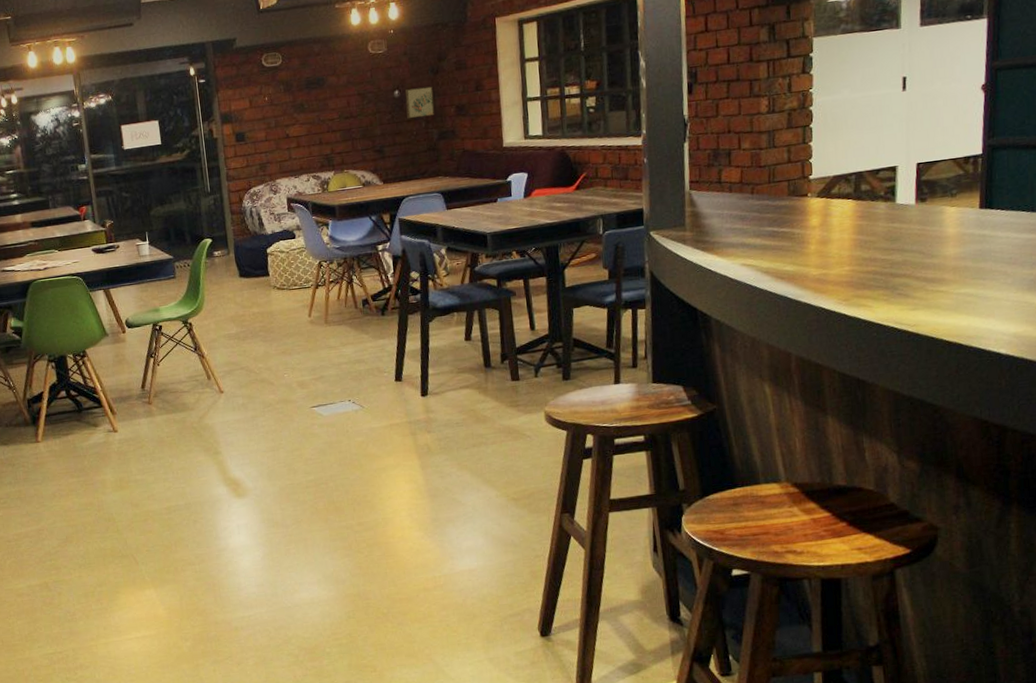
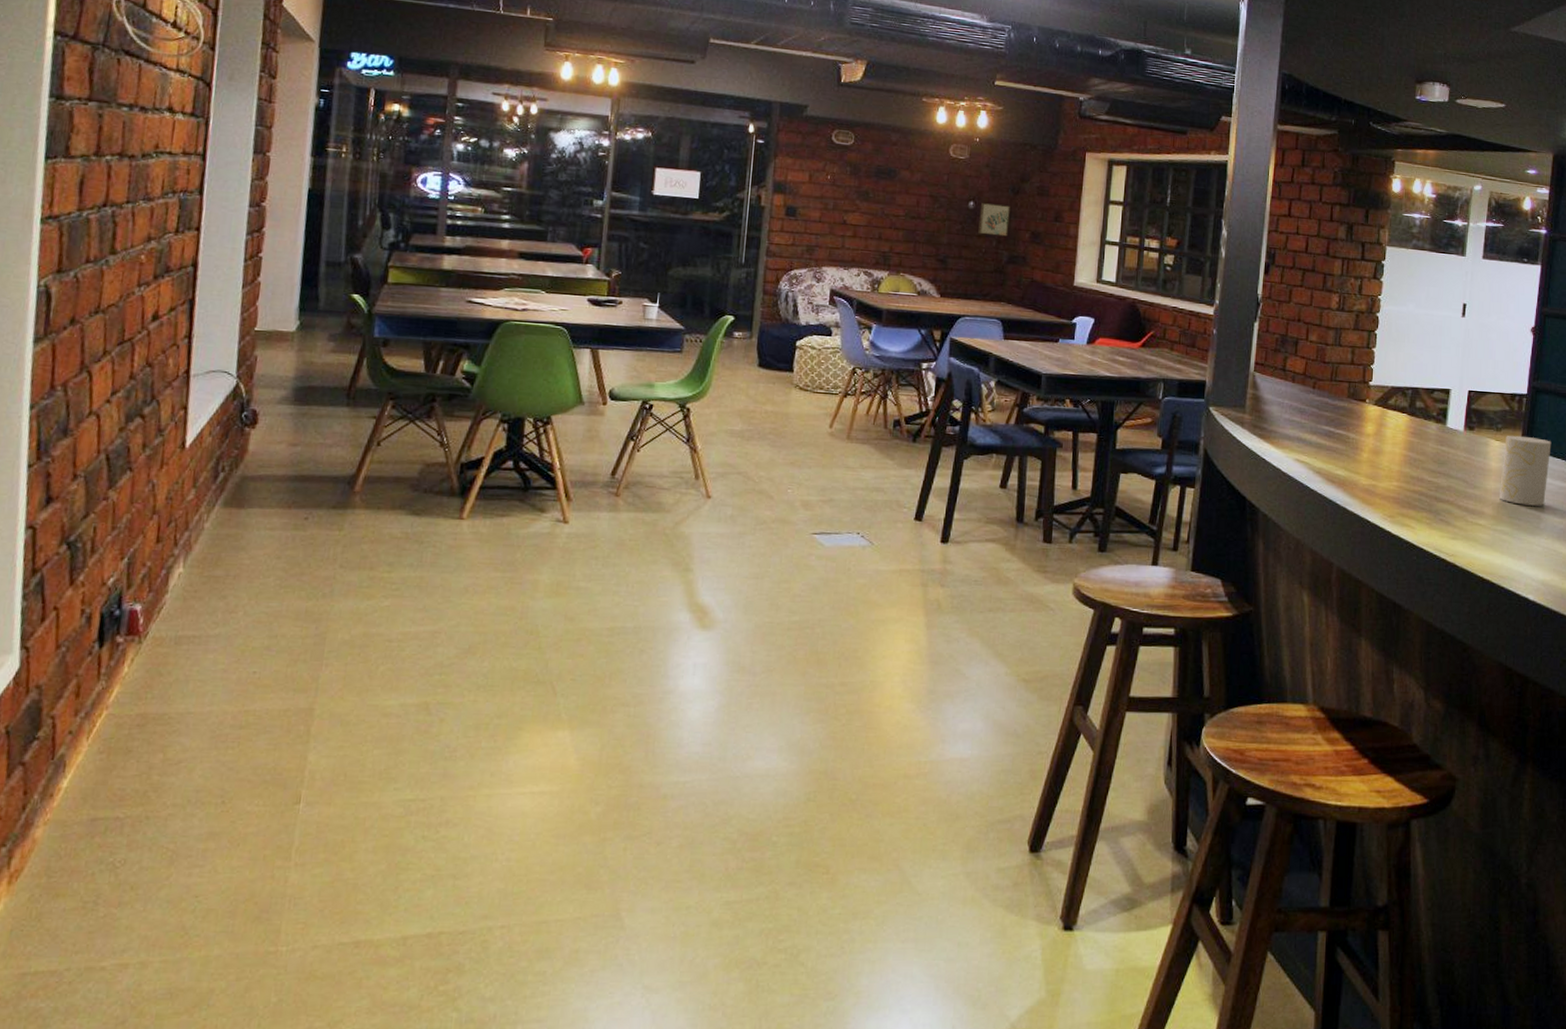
cup: none [960,195,1014,265] -> present [1500,435,1552,506]

